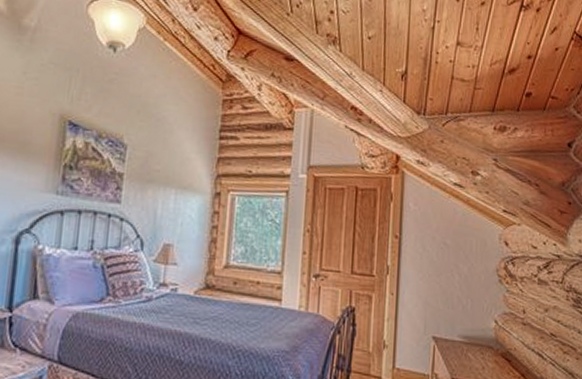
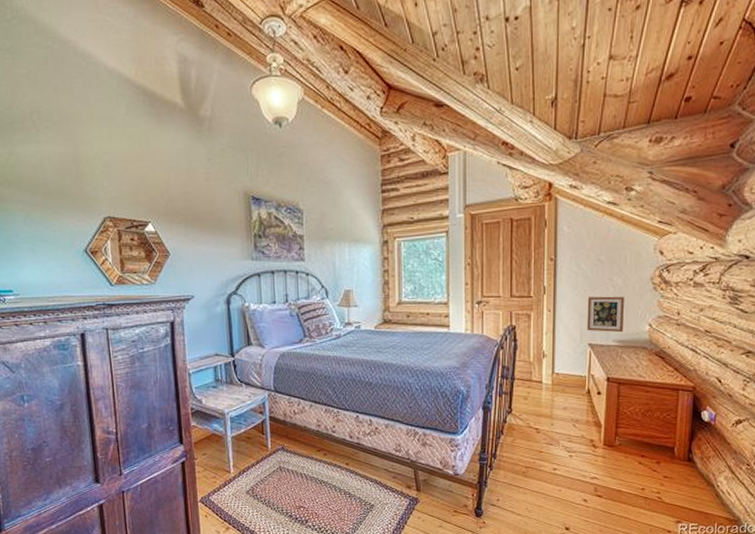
picture frame: none [431,283,471,328] -> present [586,296,625,333]

